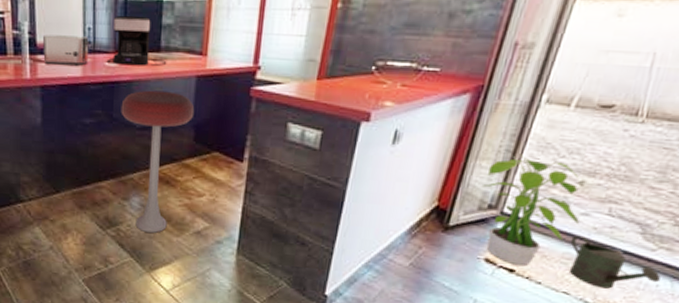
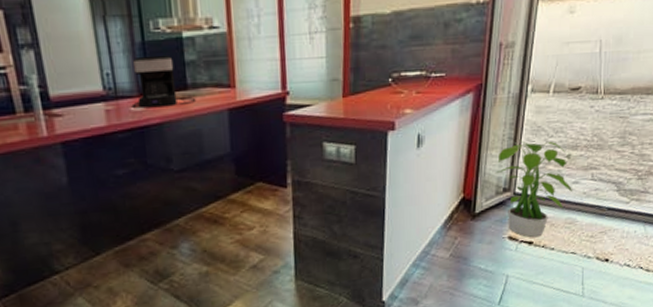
toaster: present [43,34,91,67] -> none [56,83,112,119]
bar stool: present [120,90,195,234] -> none [154,128,232,279]
watering can: present [570,235,661,289] -> none [569,201,636,243]

